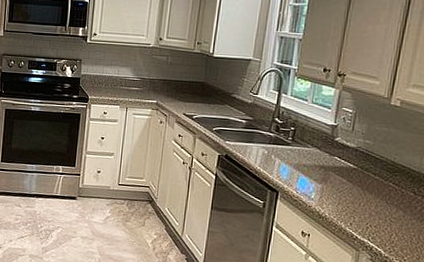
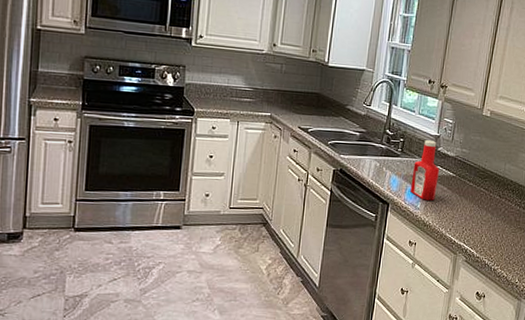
ketchup bottle: none [303,129,338,192] -> present [410,140,440,201]

